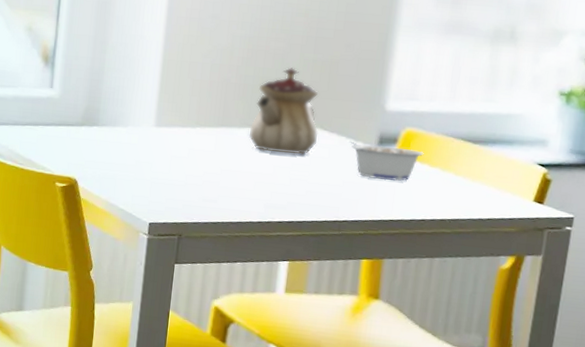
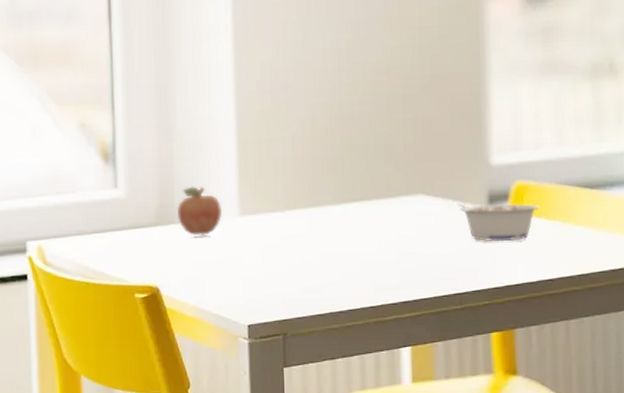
fruit: none [101,95,141,140] -> present [176,186,223,236]
teapot: present [248,67,319,155] -> none [345,132,422,227]

